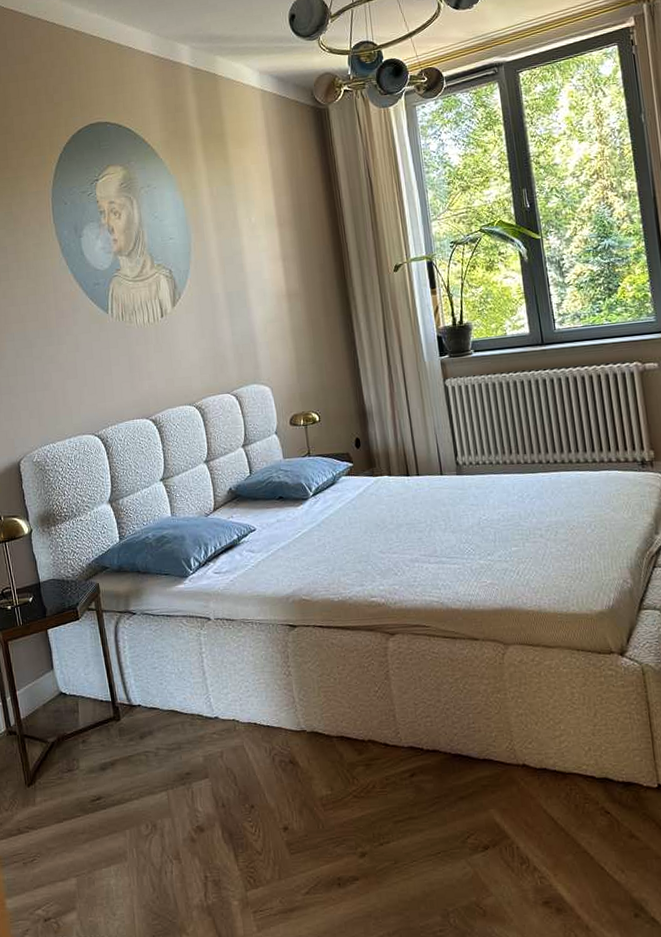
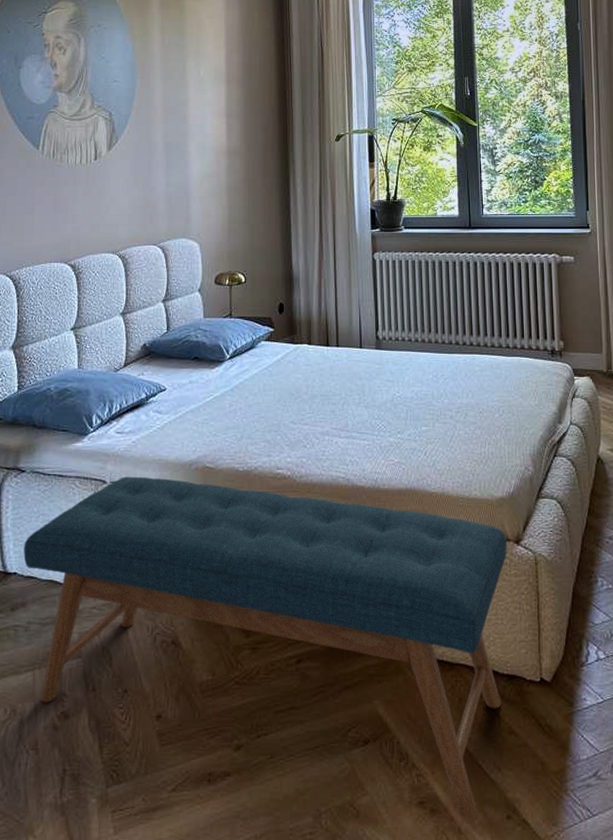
bench: none [143,612,619,916] -> present [23,476,507,817]

